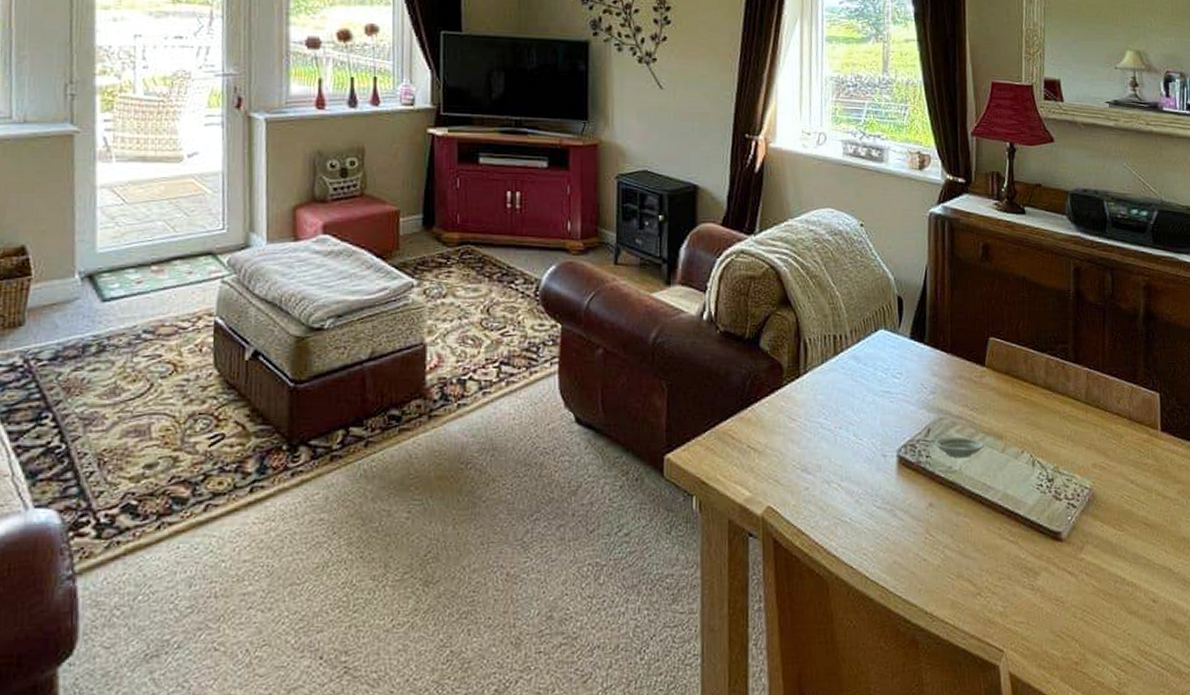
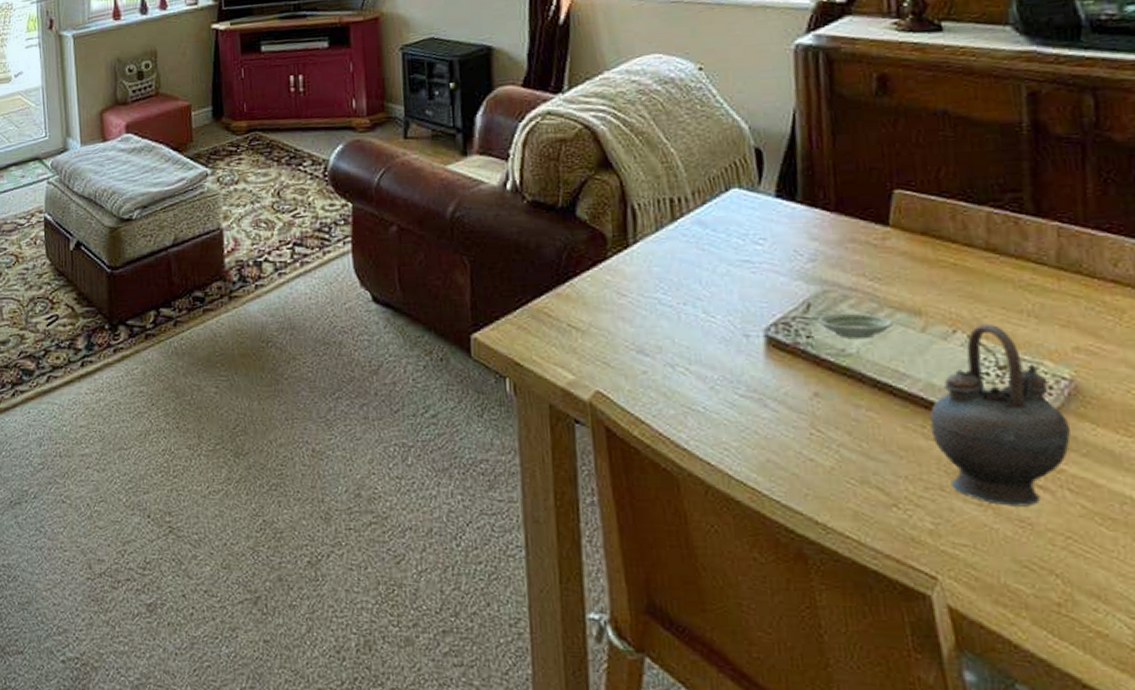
teapot: none [1004,445,1088,590] -> present [929,323,1070,507]

